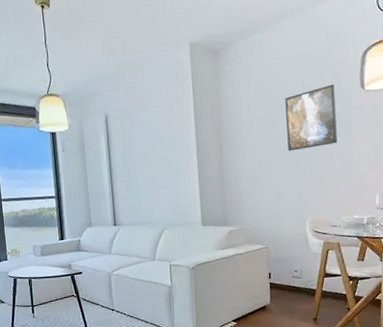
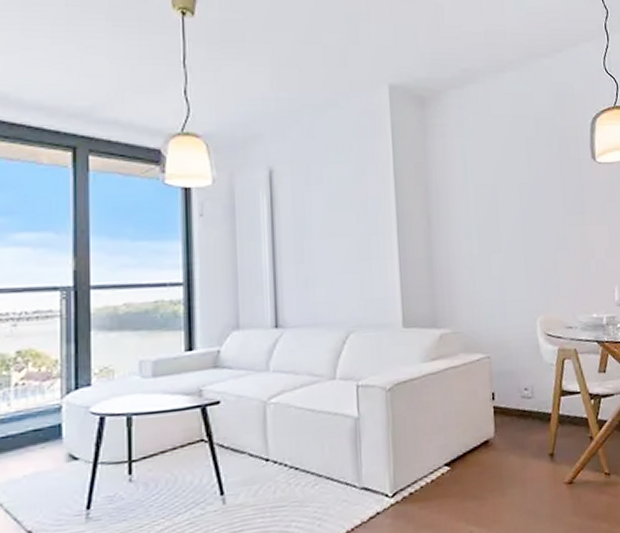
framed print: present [285,84,337,151] -> none [507,152,569,231]

